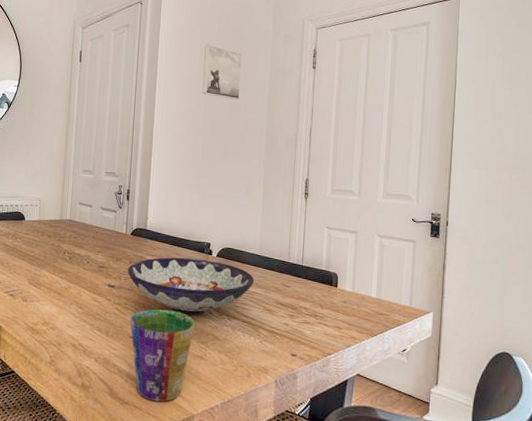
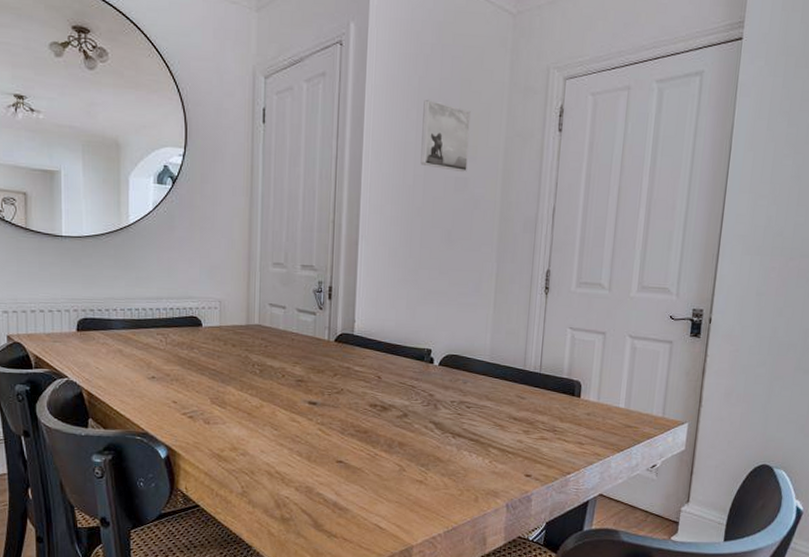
bowl: present [127,257,254,317] -> none [331,367,484,436]
cup: present [130,309,195,402] -> none [336,428,414,533]

